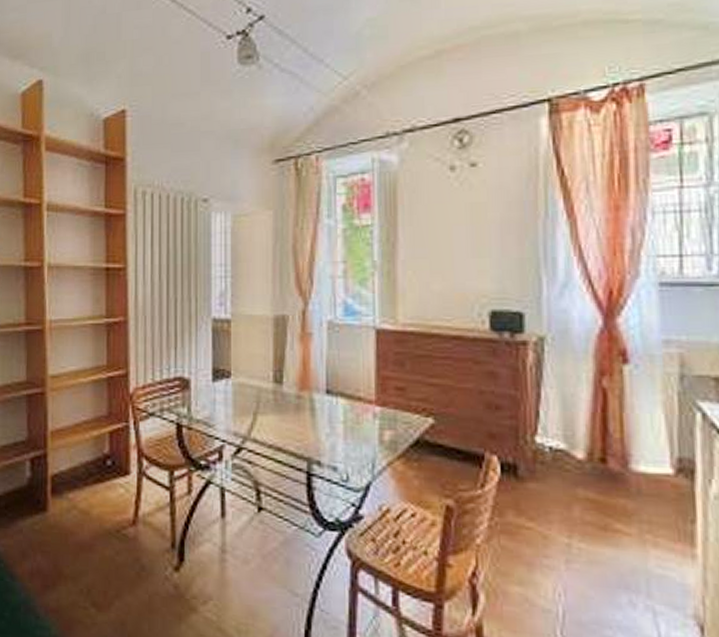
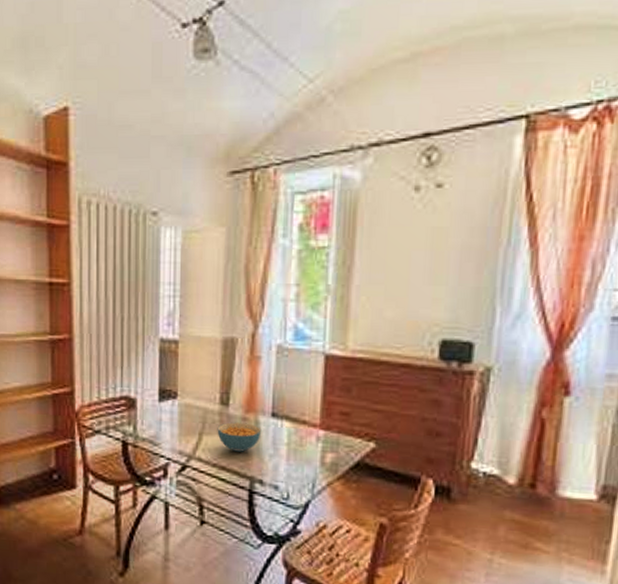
cereal bowl: none [272,401,317,432] -> present [217,422,262,452]

